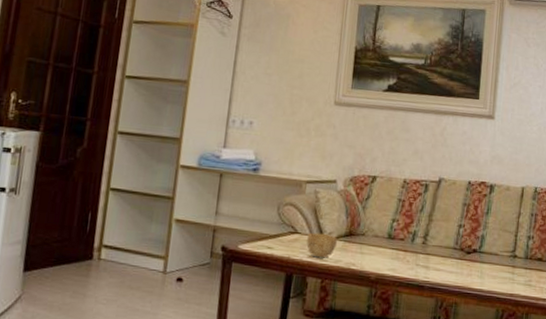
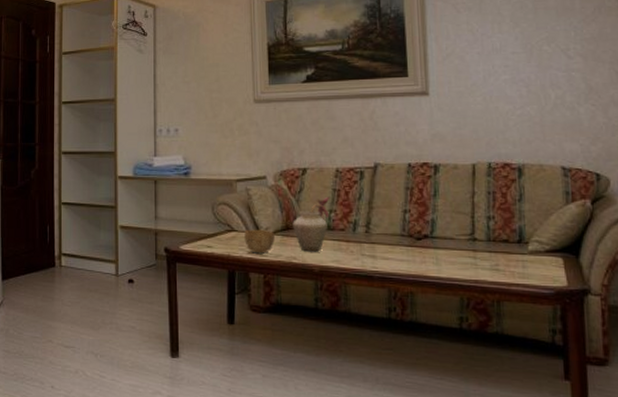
vase: none [355,206,395,260] -> present [292,196,330,252]

